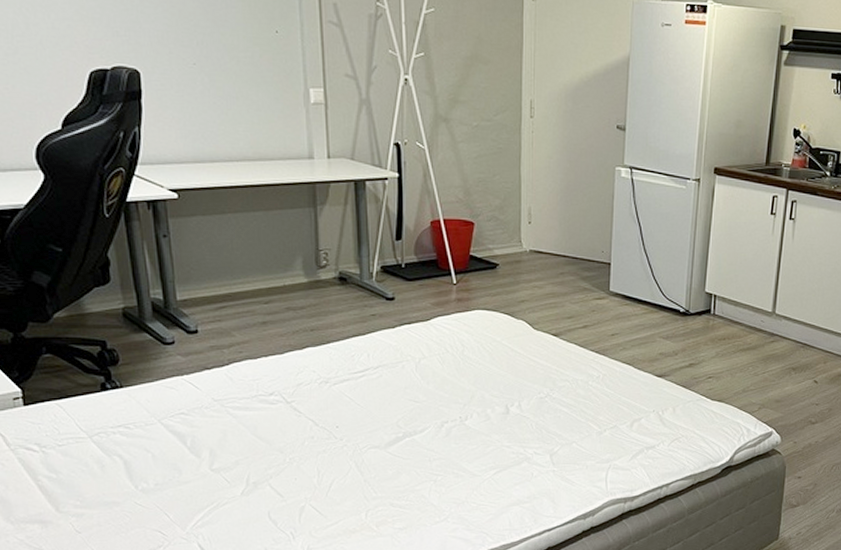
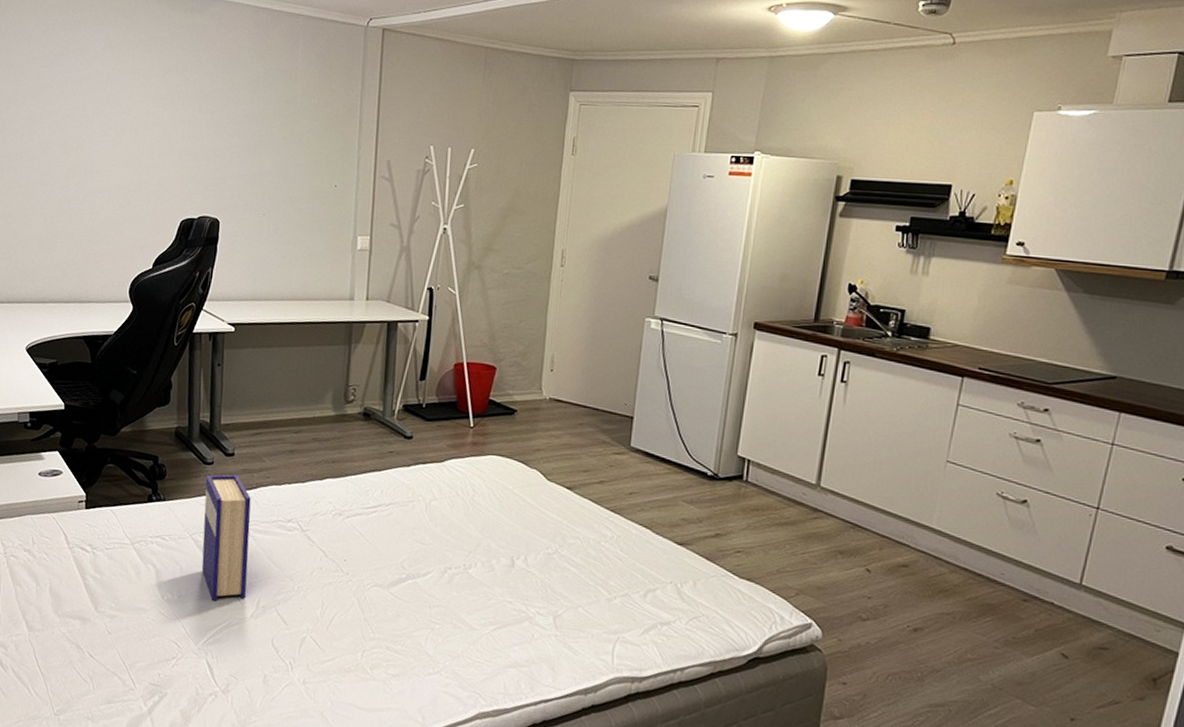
hardback book: none [167,352,234,484] -> present [201,474,251,601]

